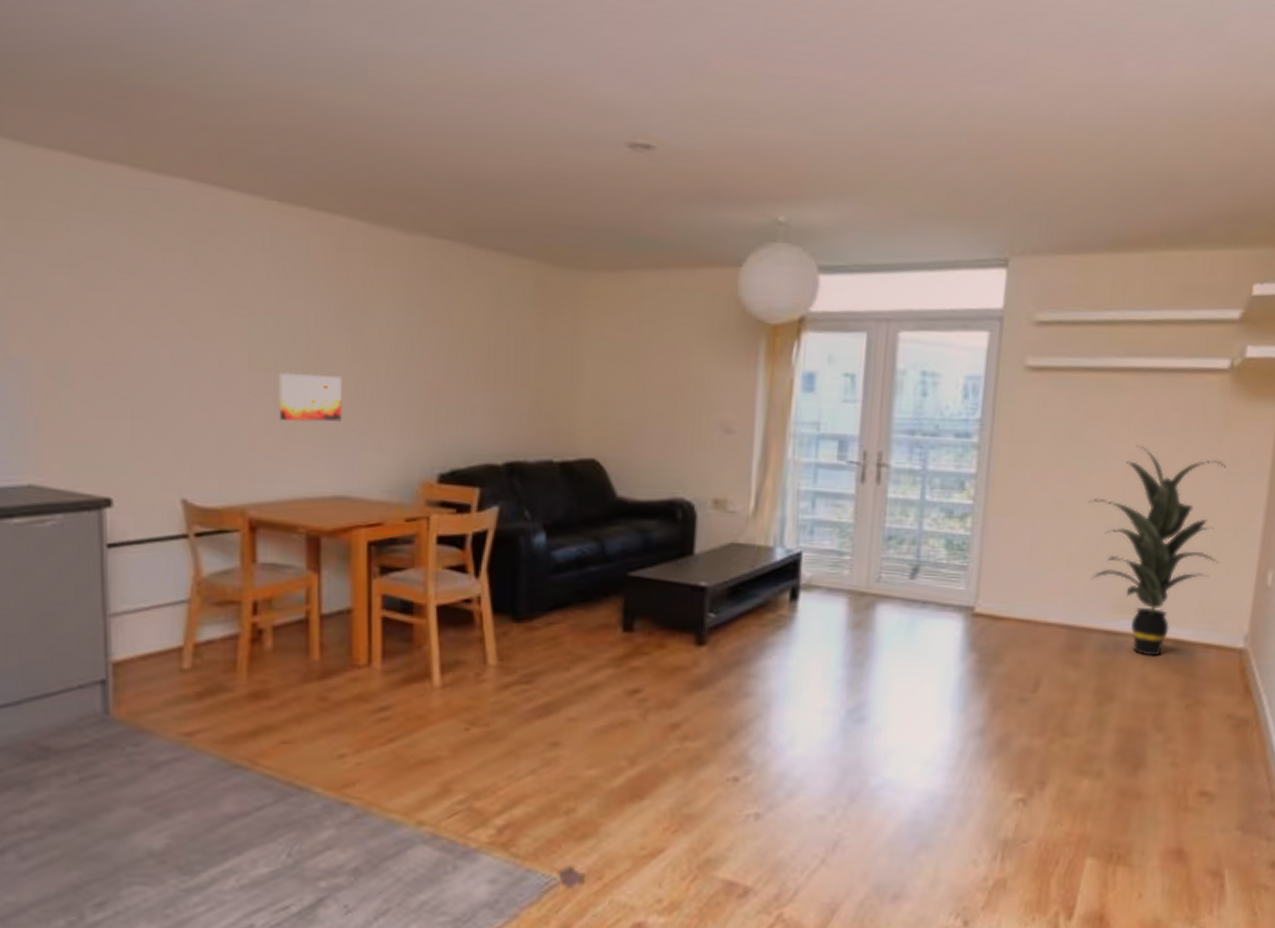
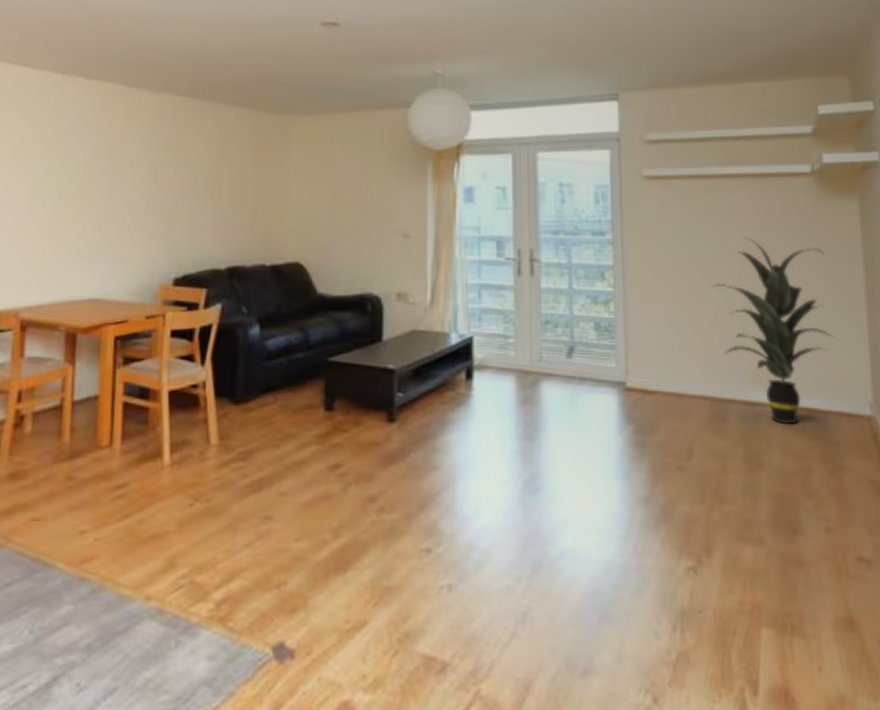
wall art: present [279,372,343,422] -> none [50,200,101,239]

